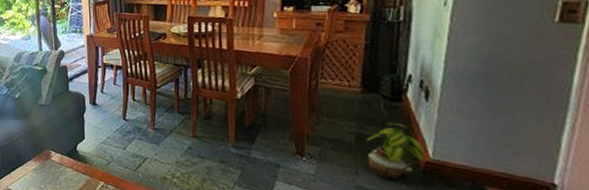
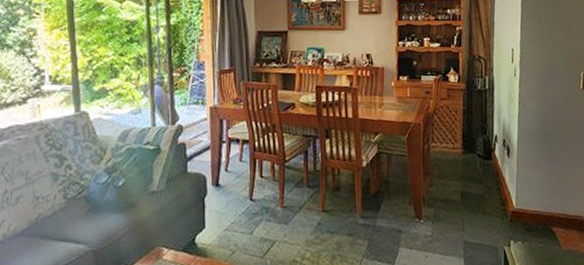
potted plant: present [366,122,425,180] -> none [469,178,511,233]

